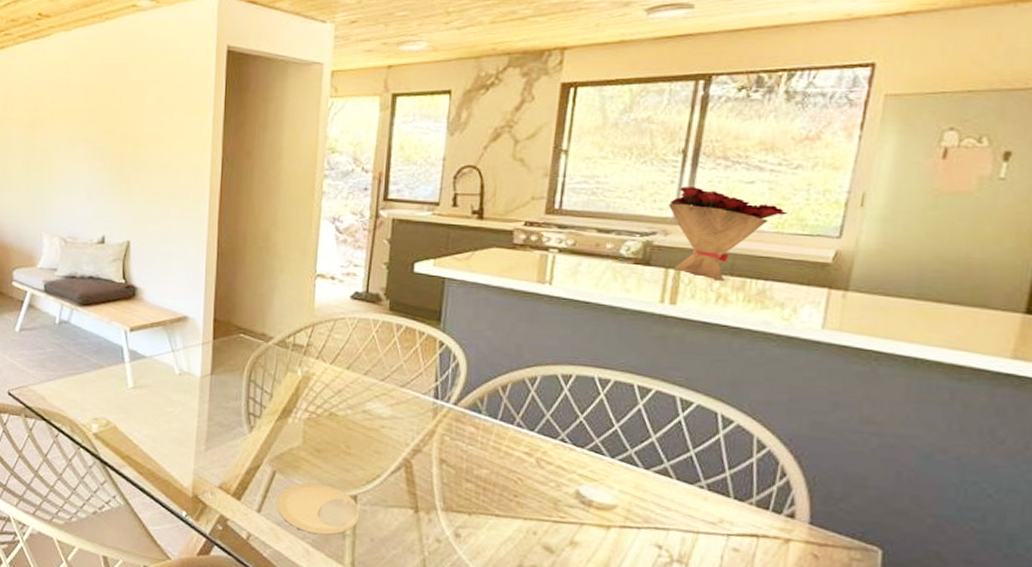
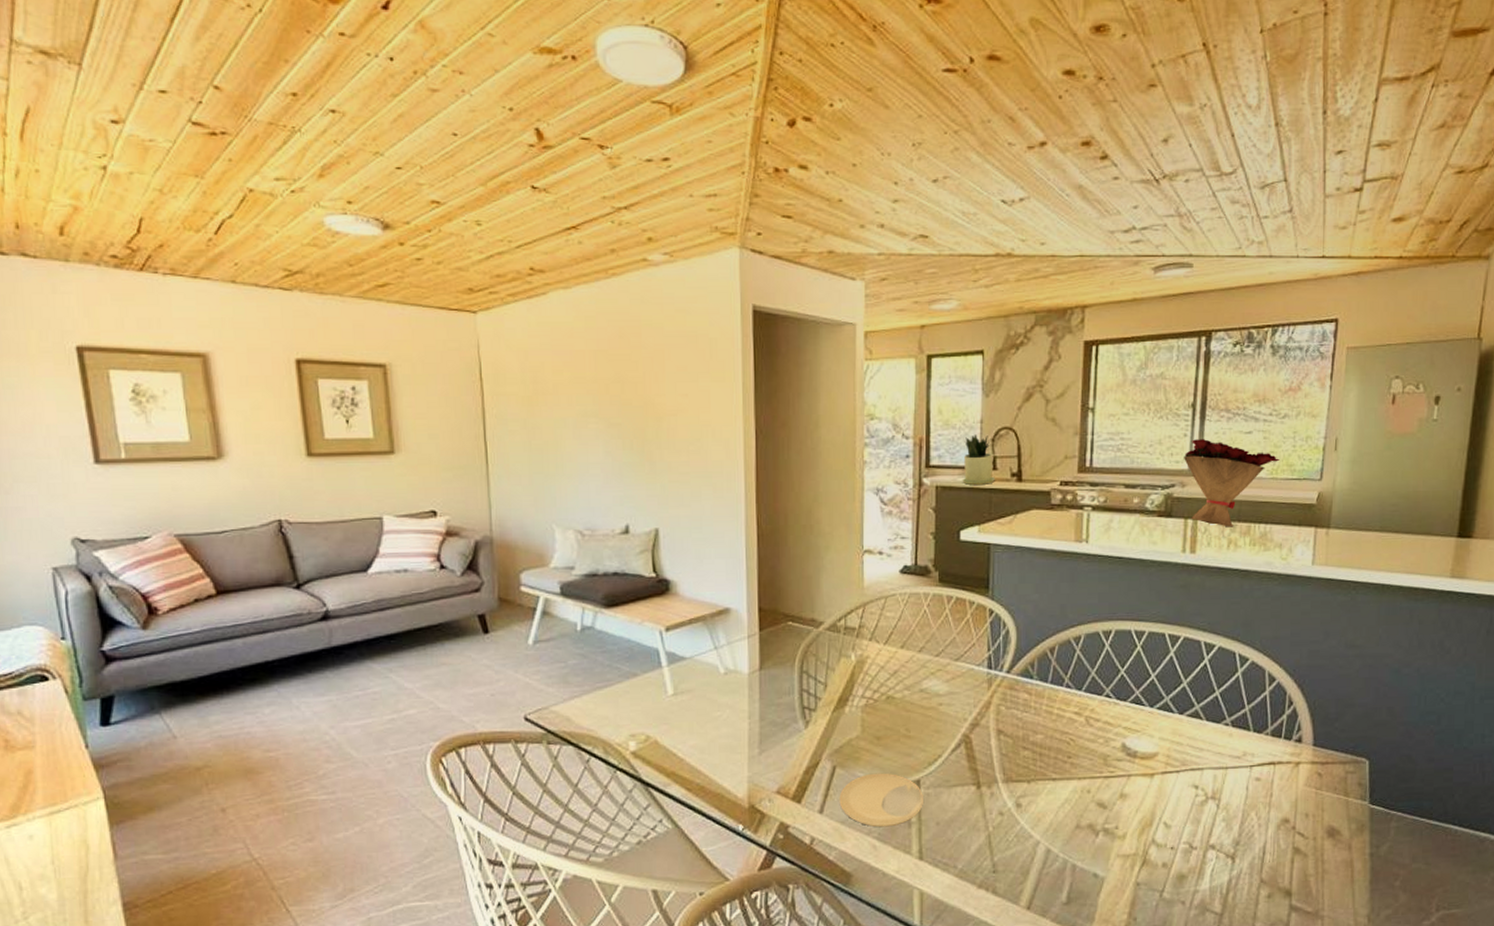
planter: none [419,171,456,220] -> present [962,434,996,485]

